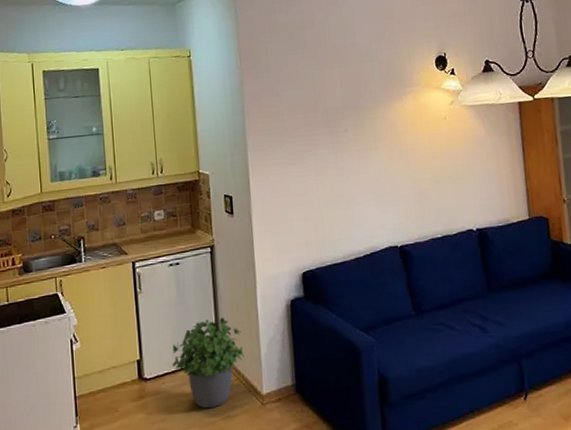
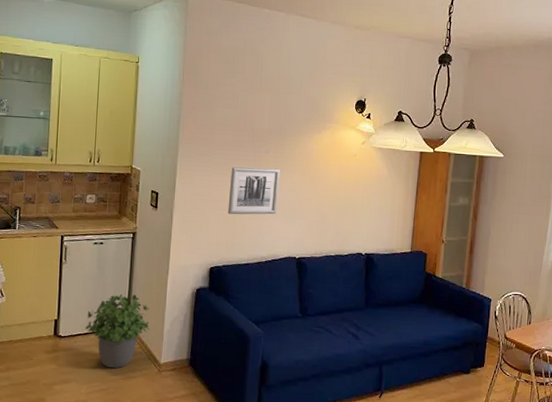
wall art: none [308,147,367,209] -> present [228,167,280,215]

